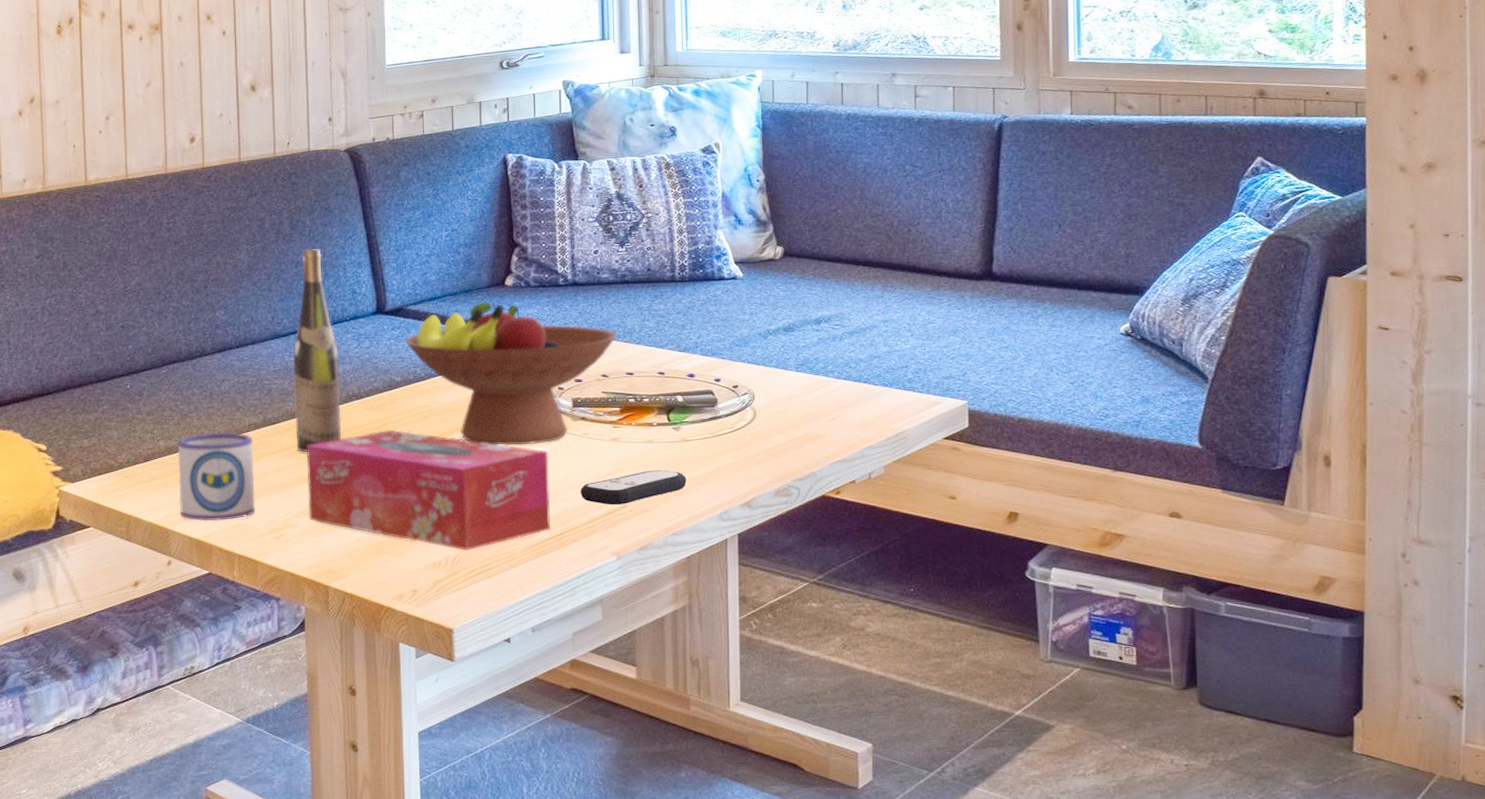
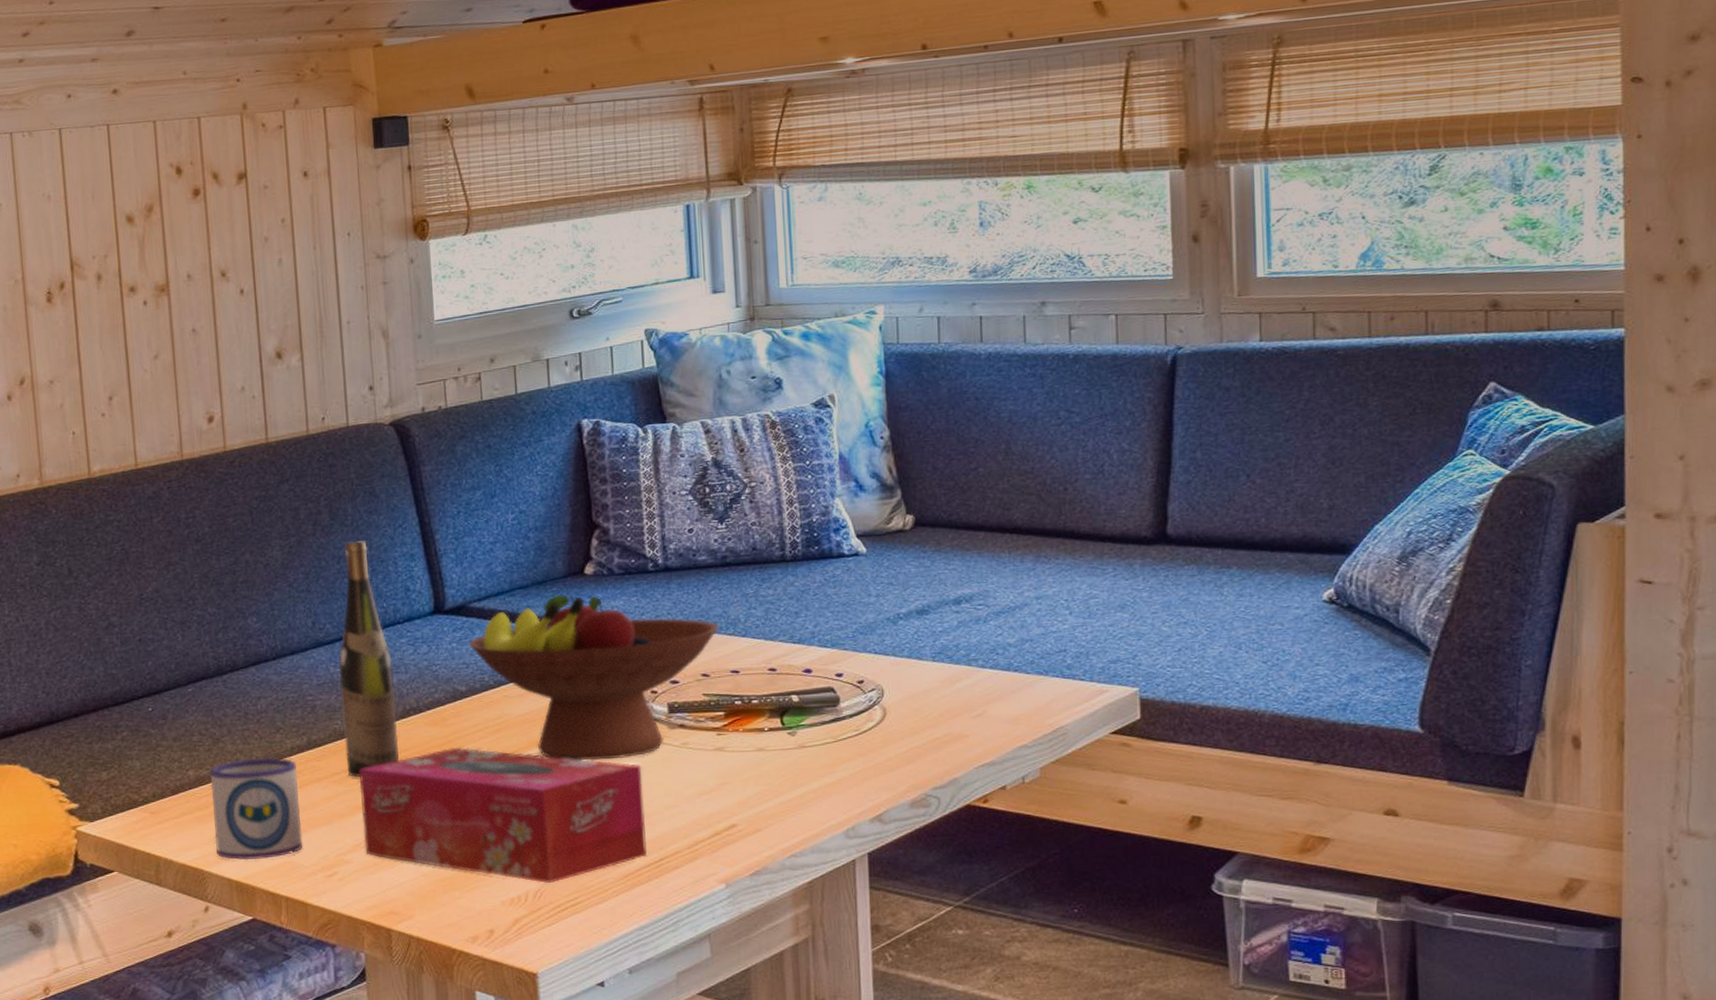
remote control: present [580,470,687,505] -> none [680,782,806,825]

